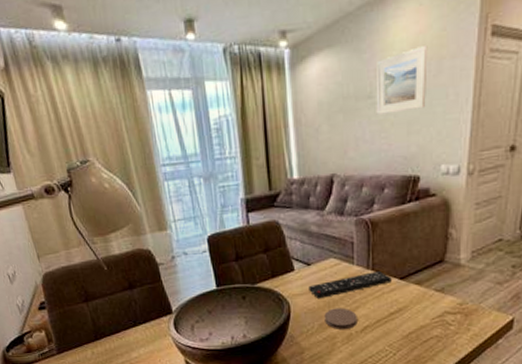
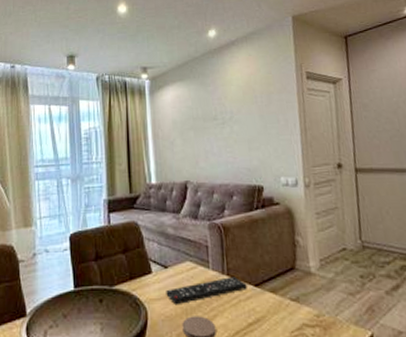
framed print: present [376,44,428,115] -> none [219,82,262,133]

